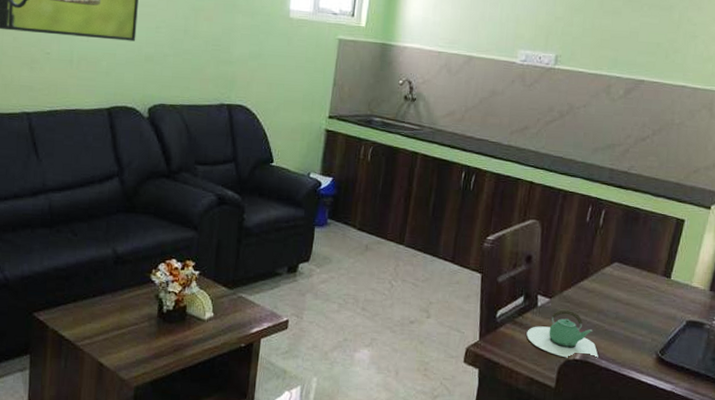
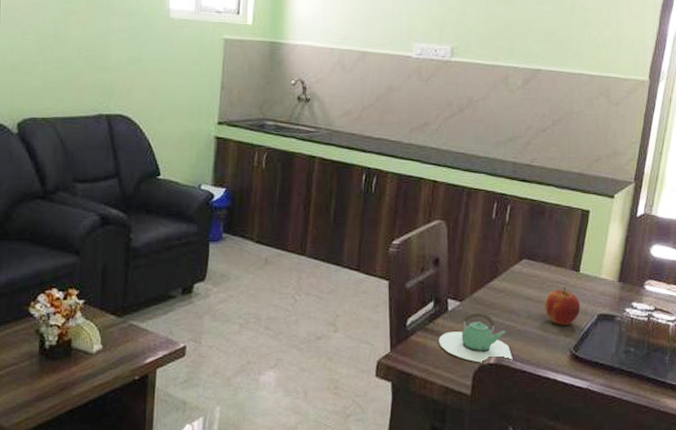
apple: none [632,292,670,329] -> present [544,287,581,326]

